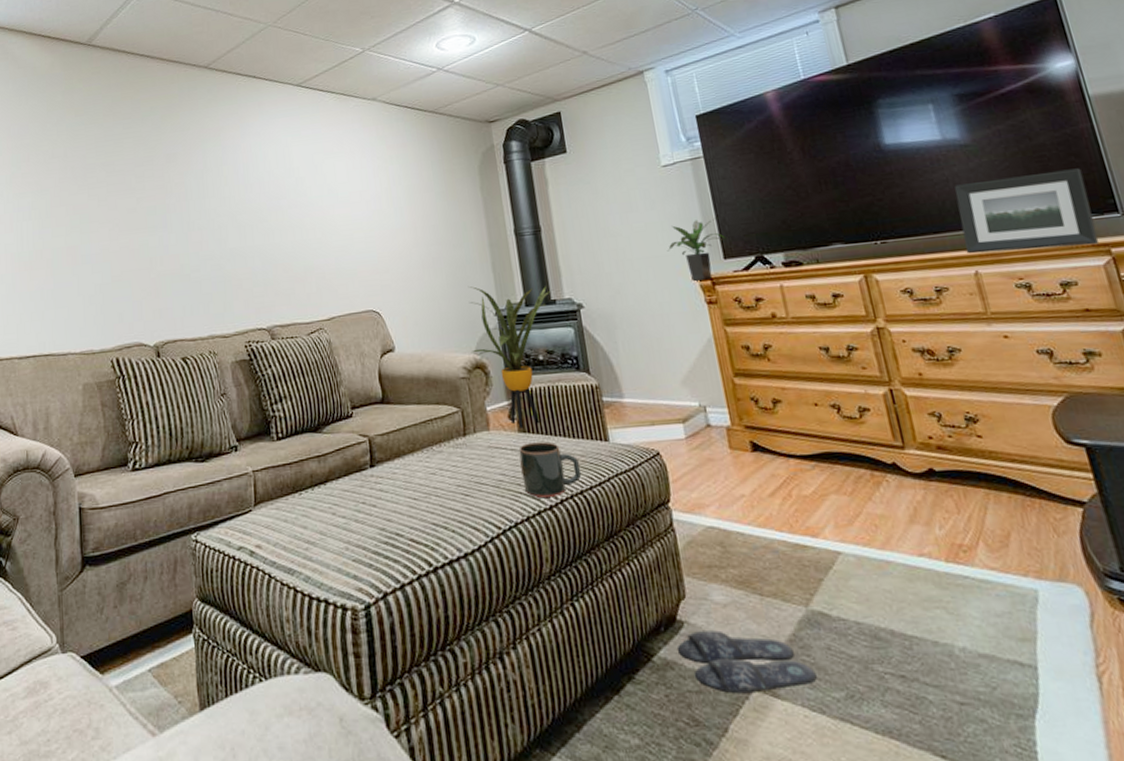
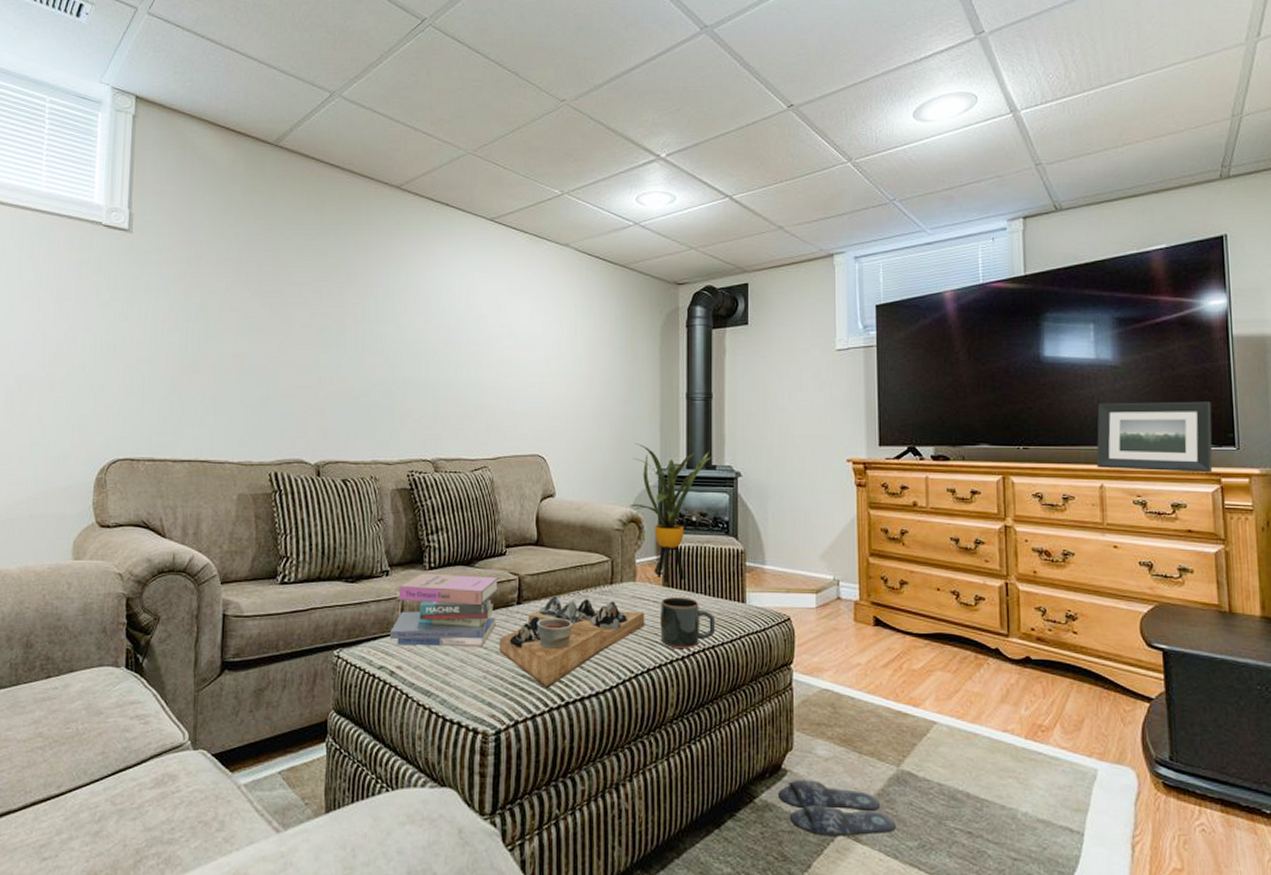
books: none [244,441,352,522] -> present [389,573,498,648]
decorative tray: none [357,454,506,555] -> present [499,595,645,689]
potted plant: present [667,217,727,282] -> none [828,405,885,465]

